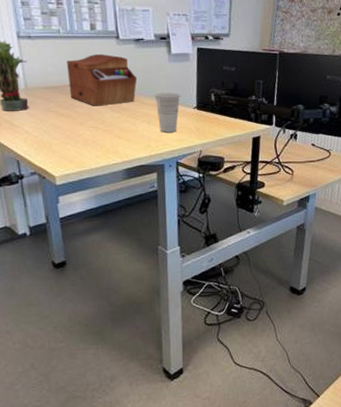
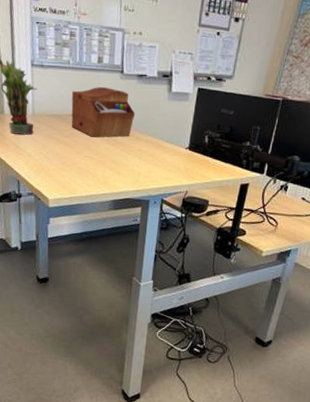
cup: present [154,93,181,133] -> none [149,130,175,170]

